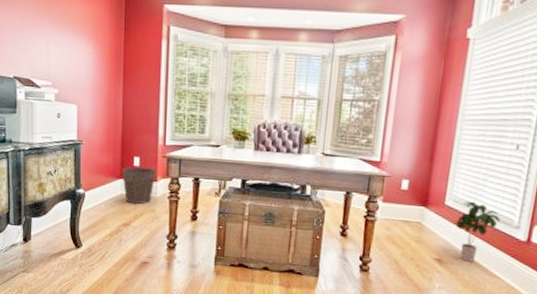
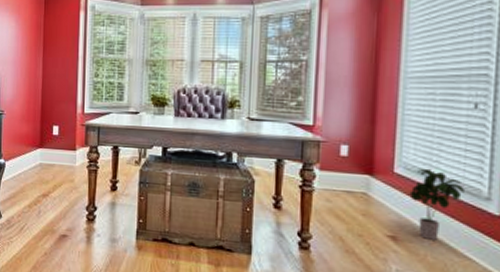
waste bin: present [122,167,156,205] -> none [41,136,74,174]

